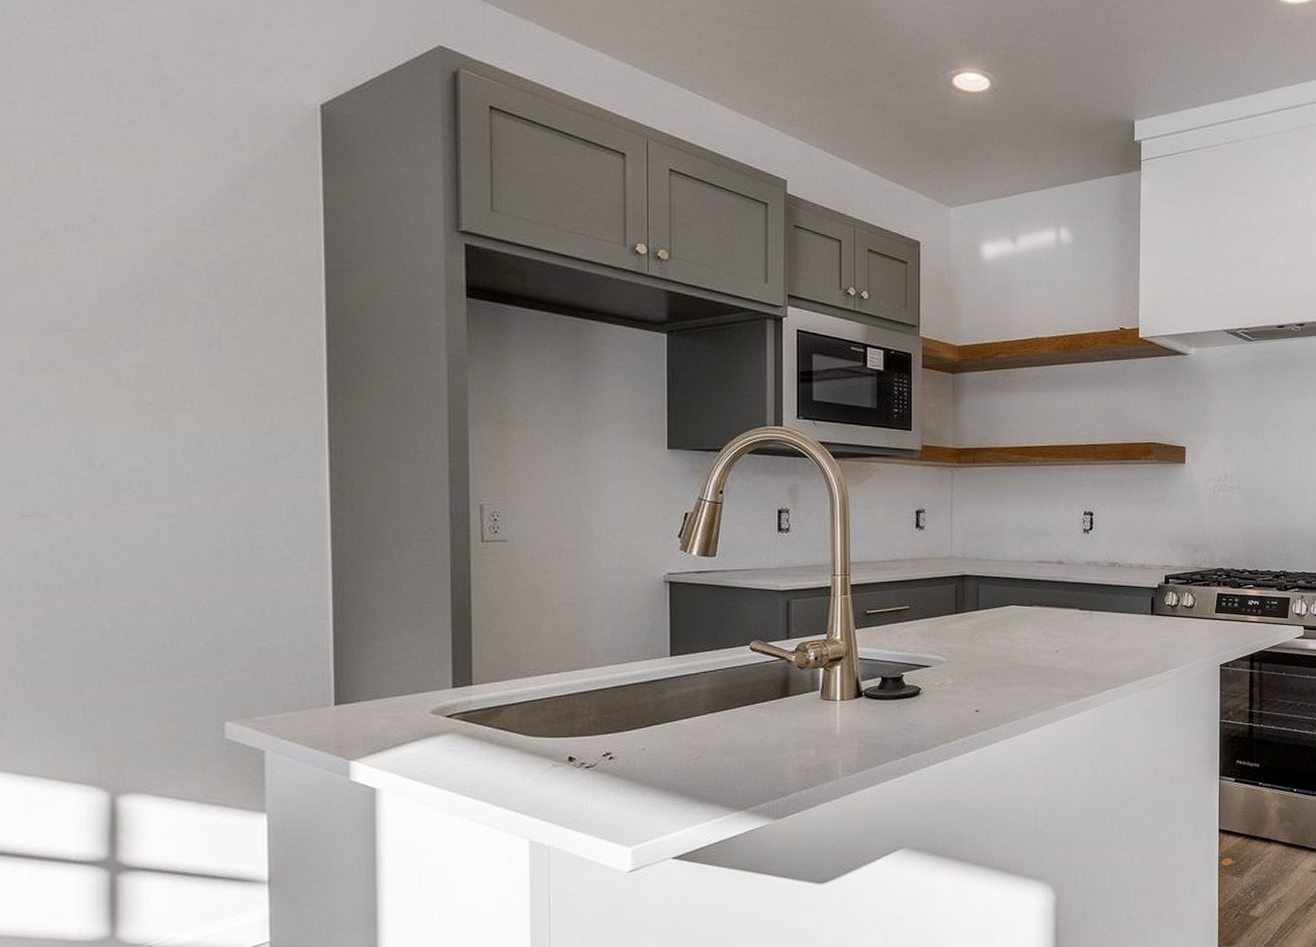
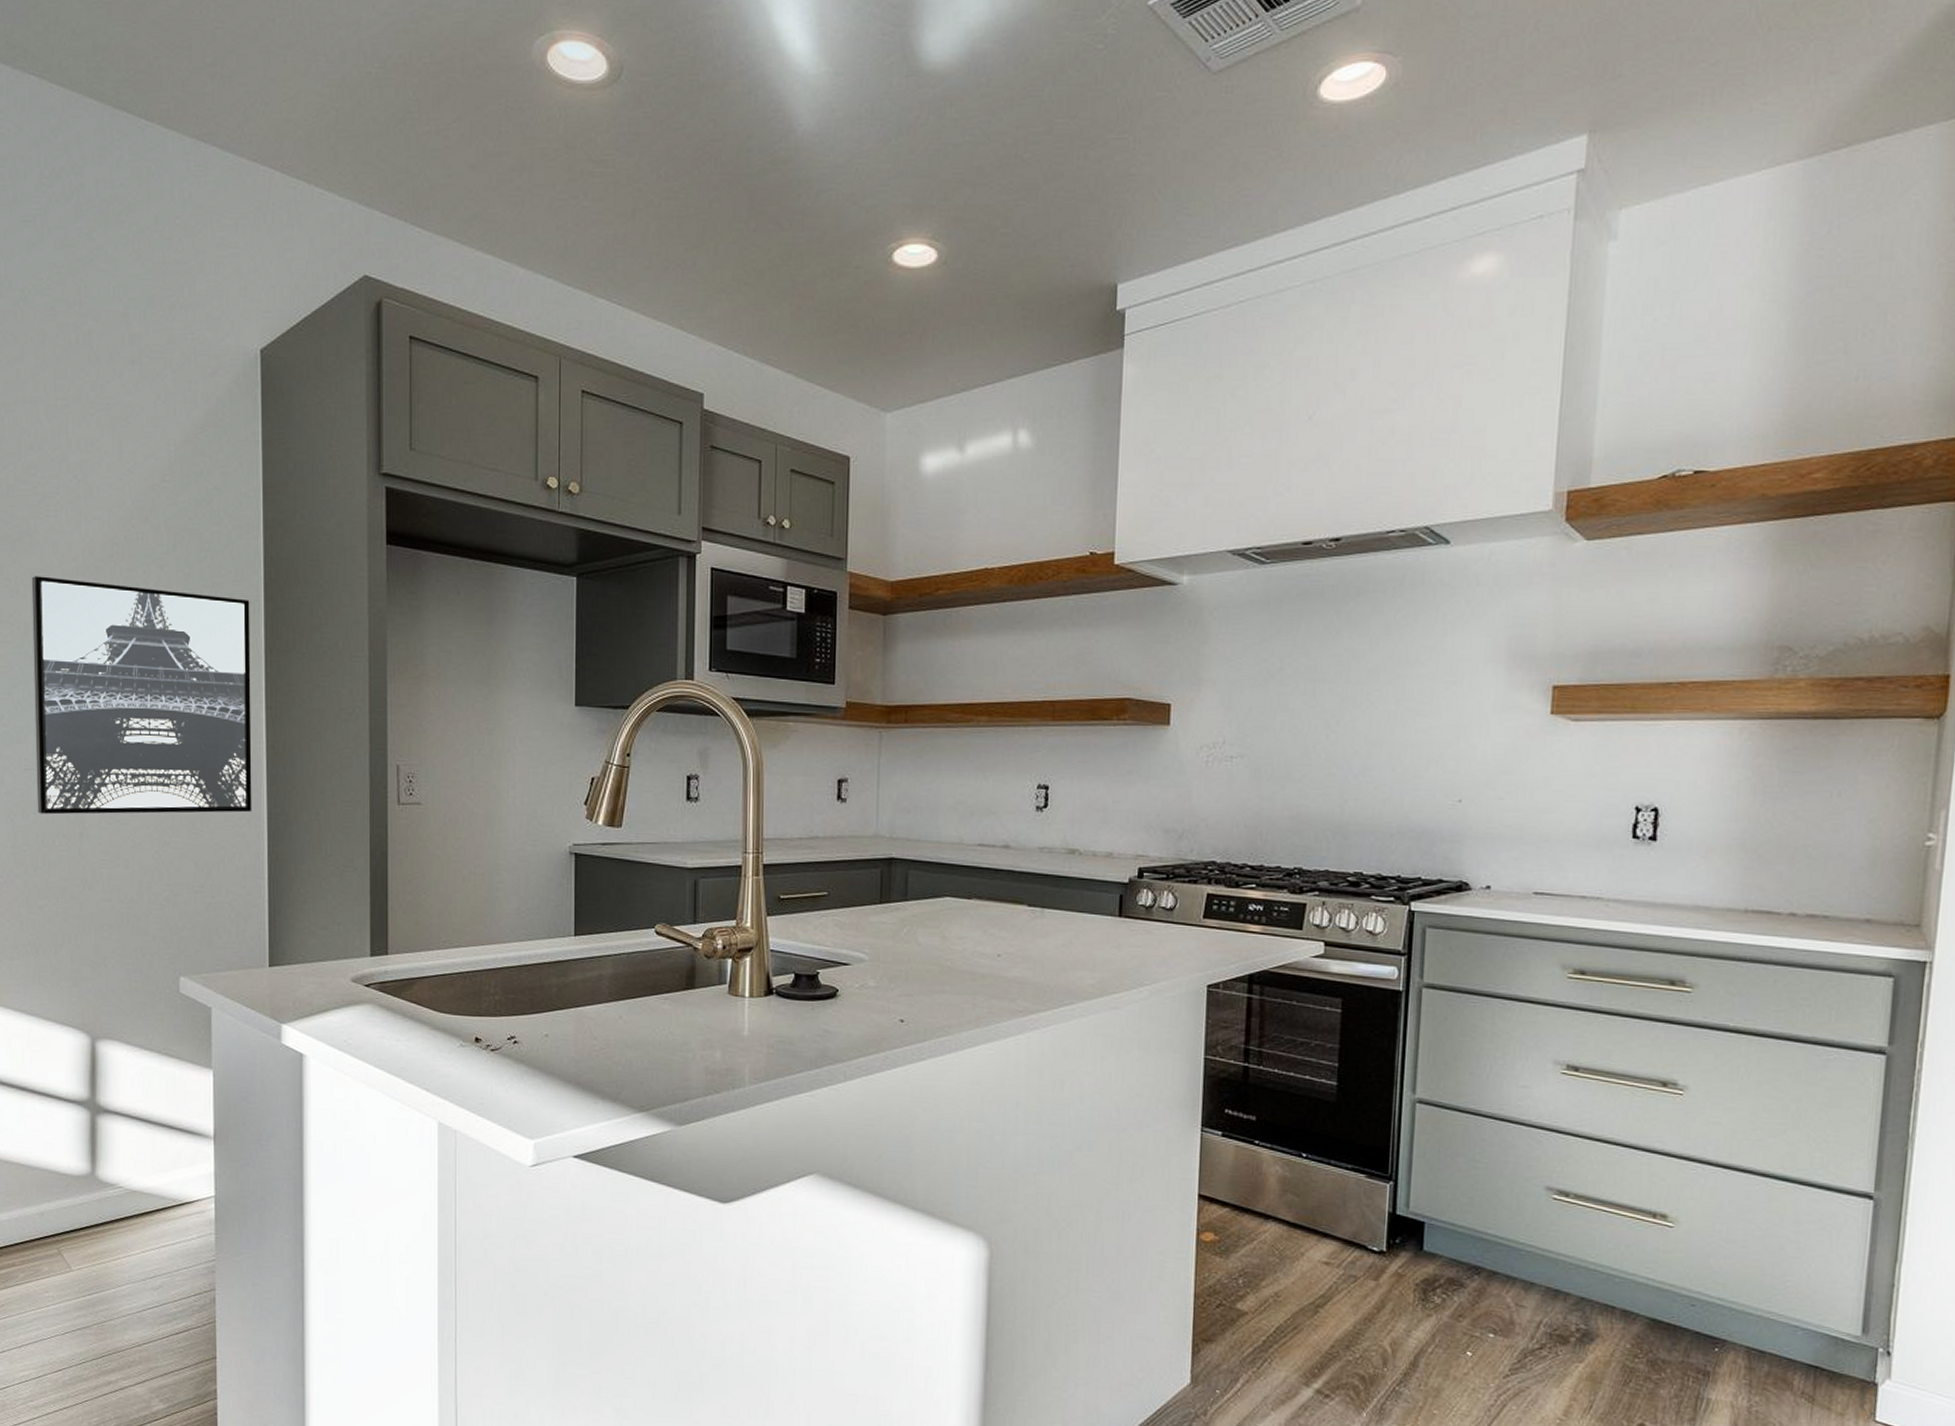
wall art: none [30,314,314,563] -> present [31,576,252,815]

